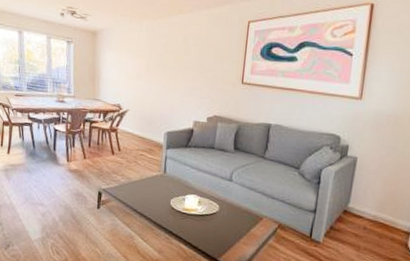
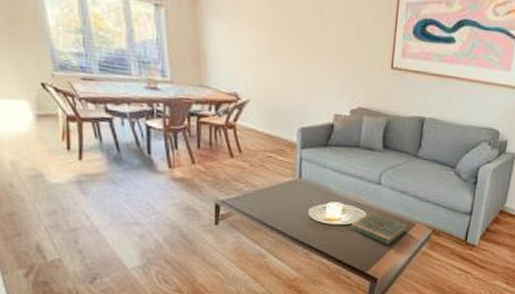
book: none [205,205,254,236] -> present [350,212,406,245]

